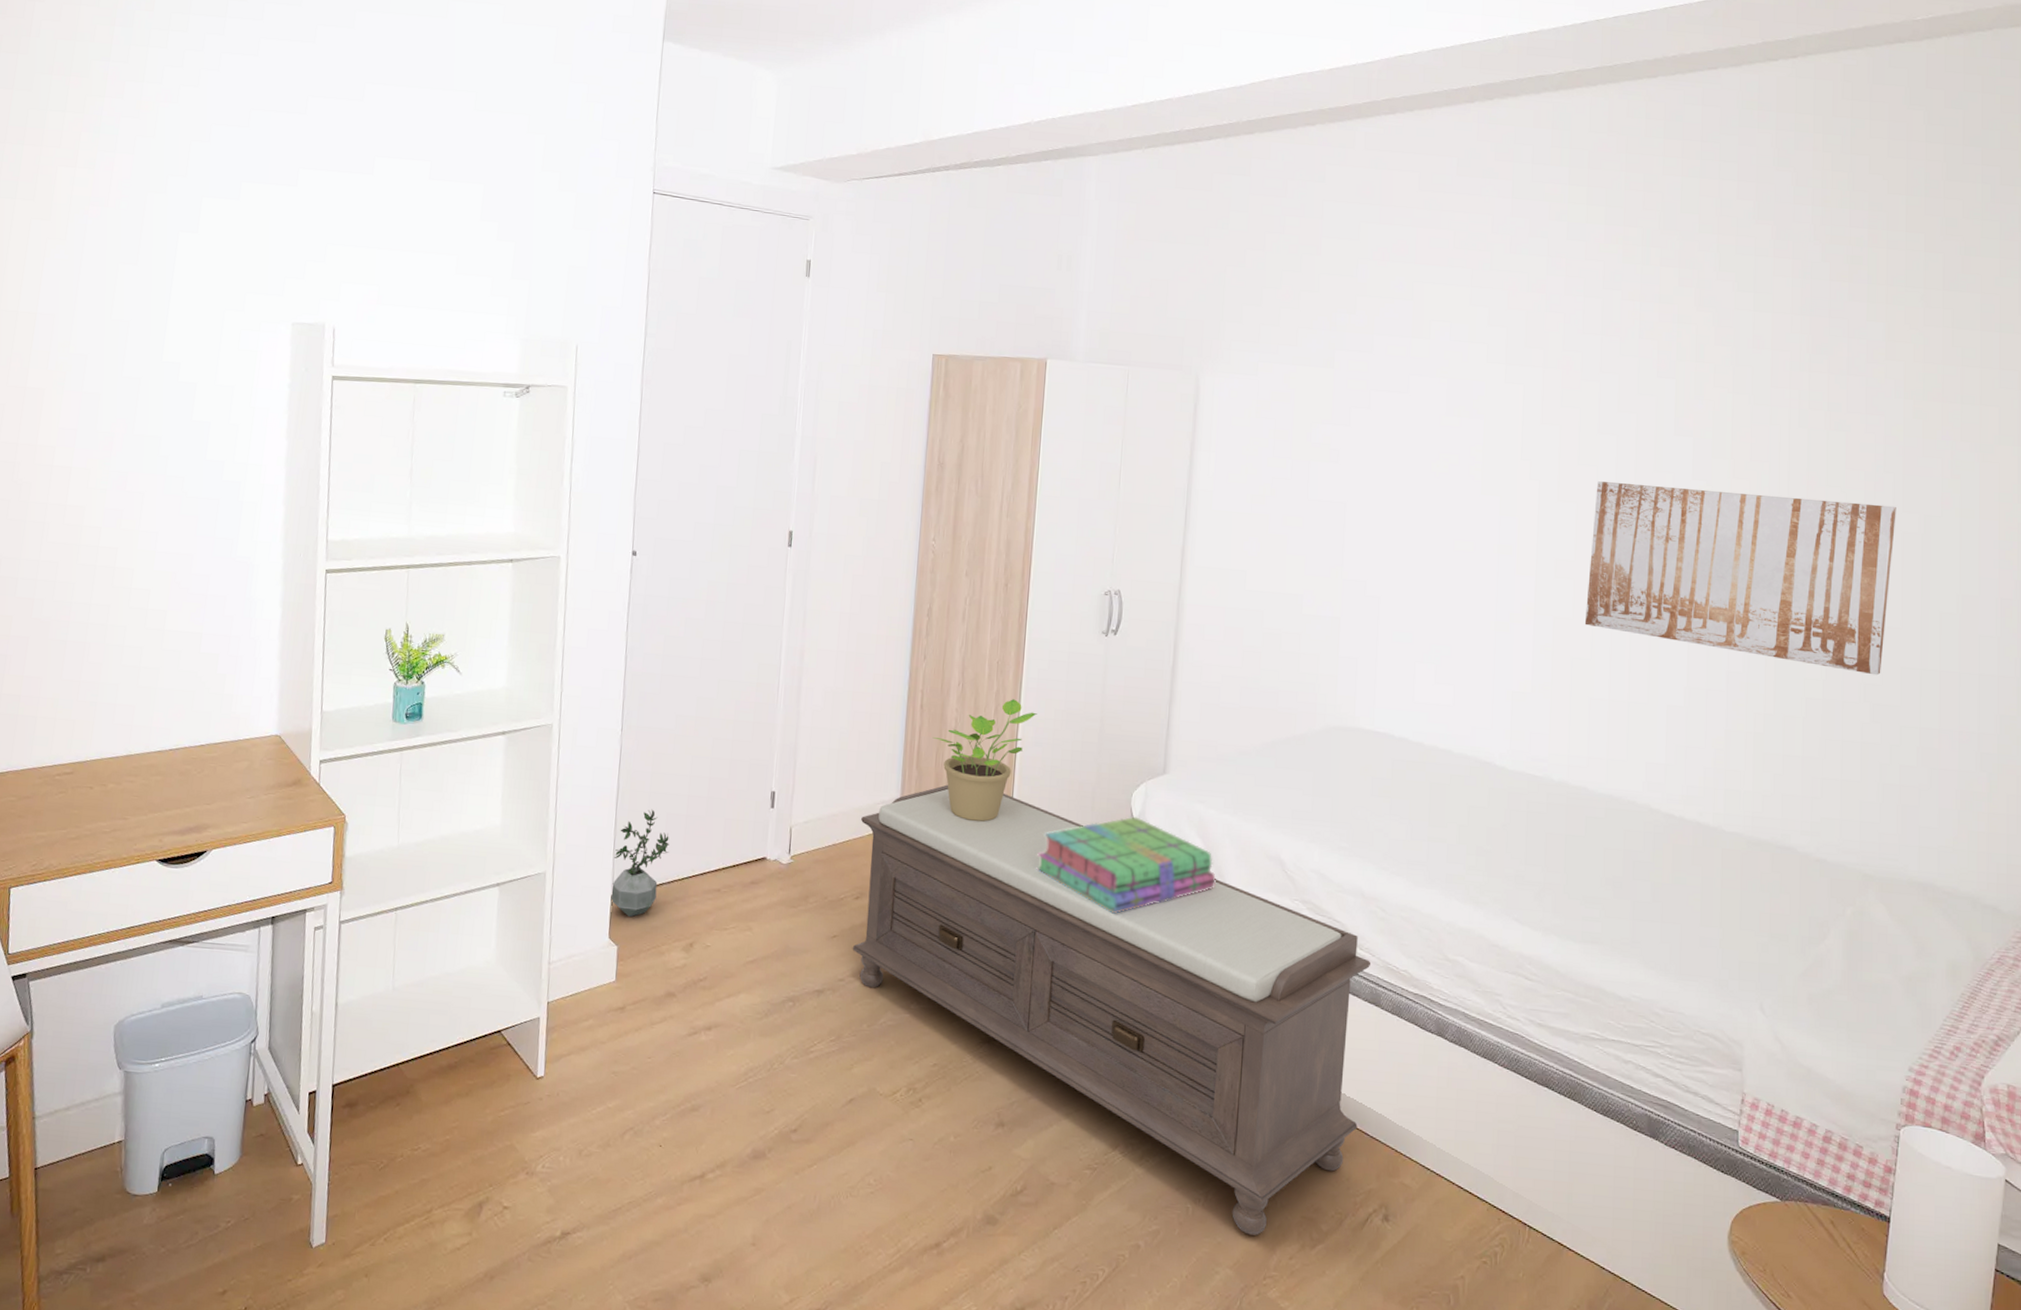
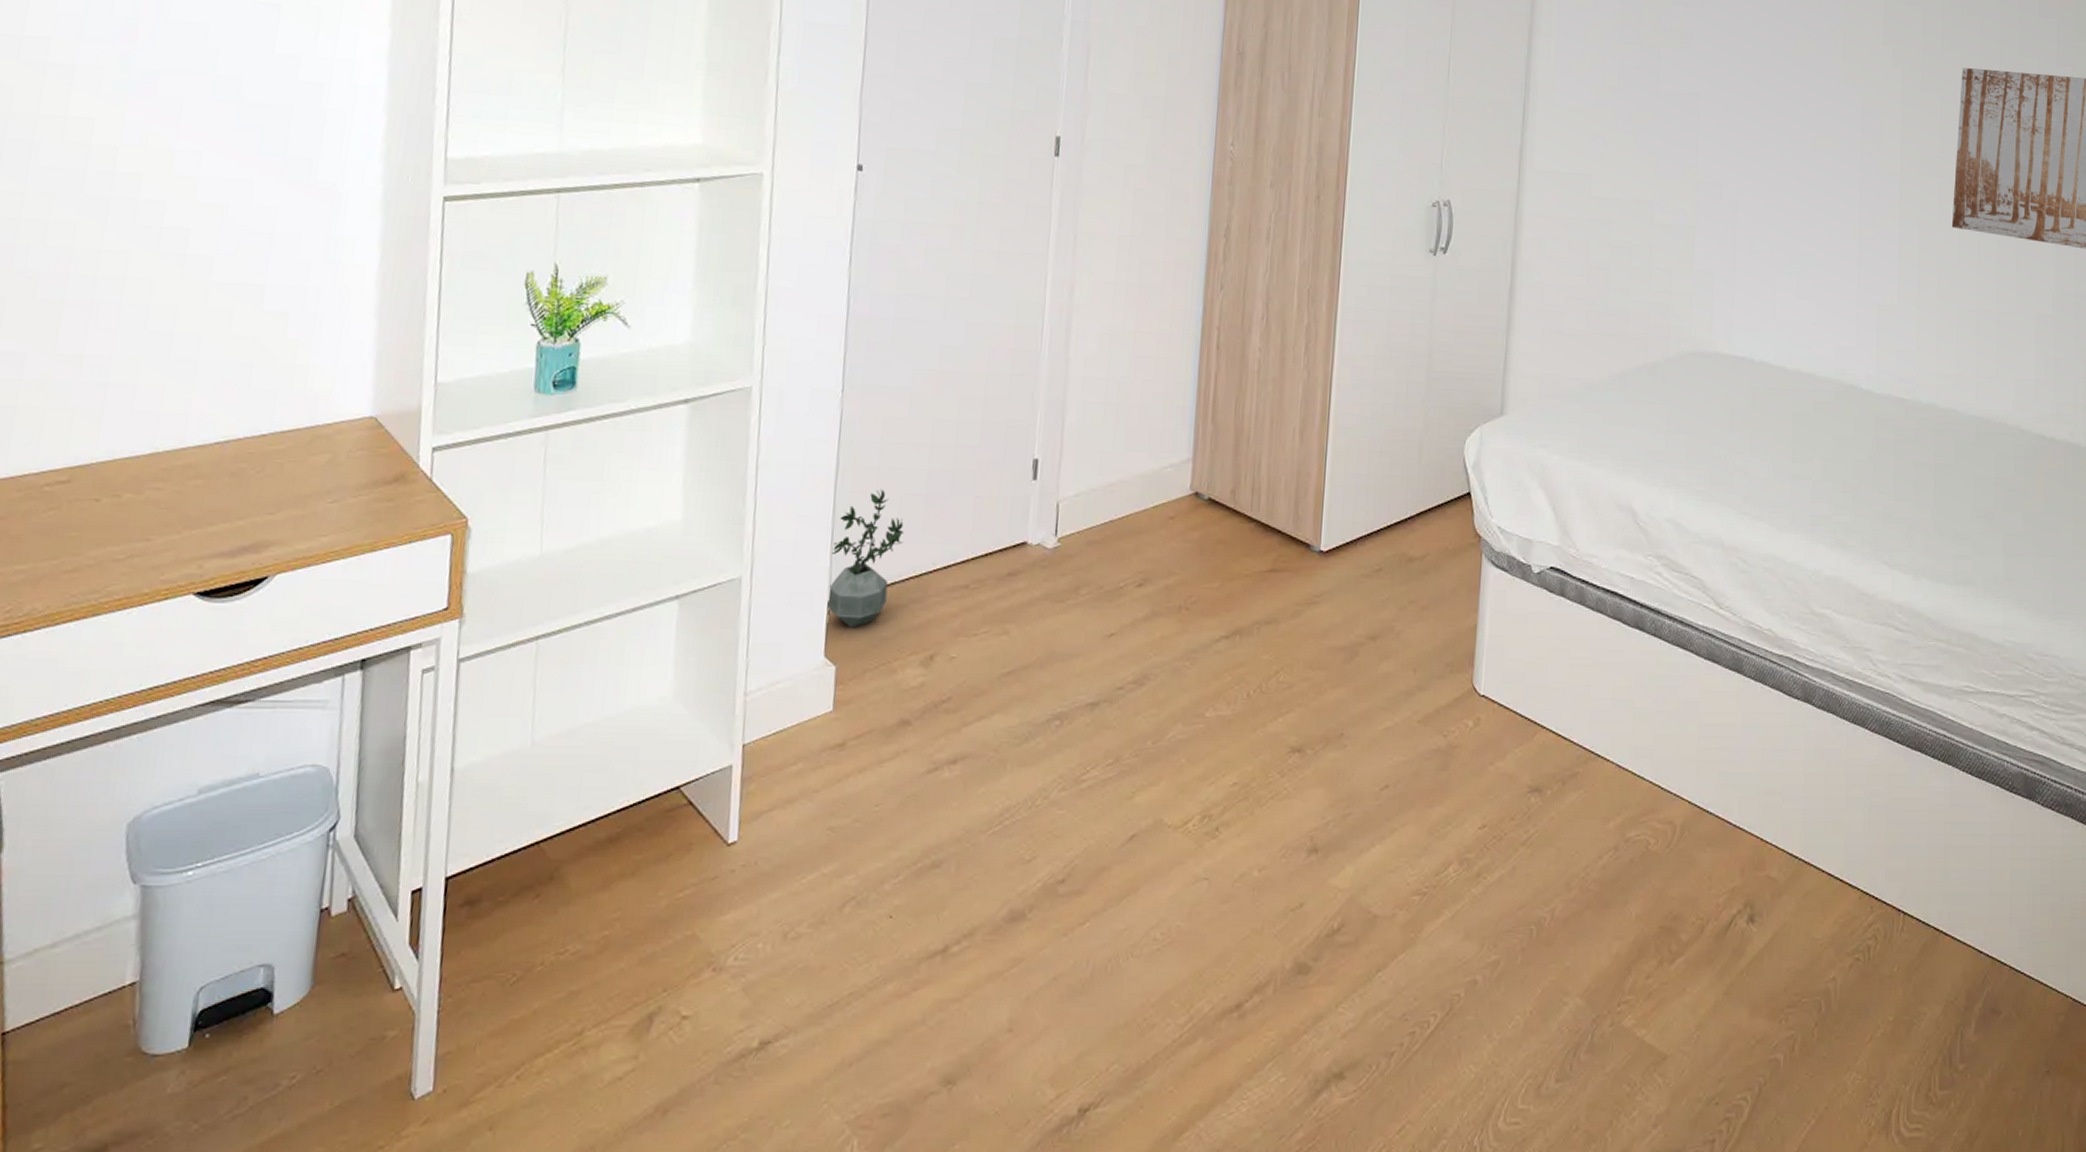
bench: present [852,784,1371,1236] -> none [1133,440,1733,955]
potted plant: present [932,699,1037,822] -> none [1231,334,1355,483]
stack of books: present [1036,816,1216,914] -> none [1354,468,1561,585]

